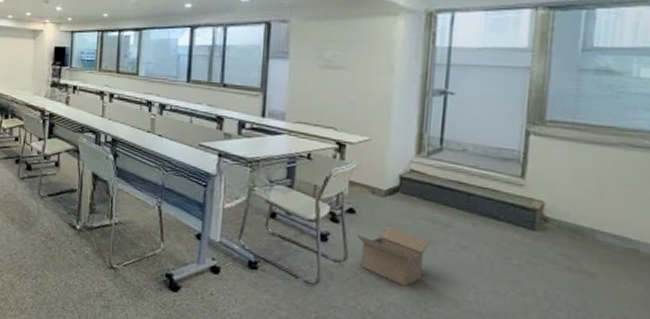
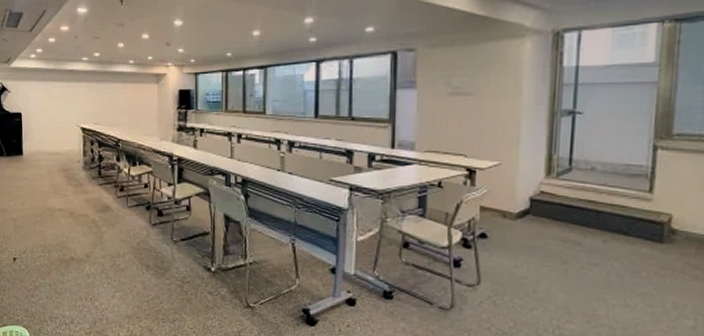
box: present [356,225,431,287] -> none [489,248,562,306]

